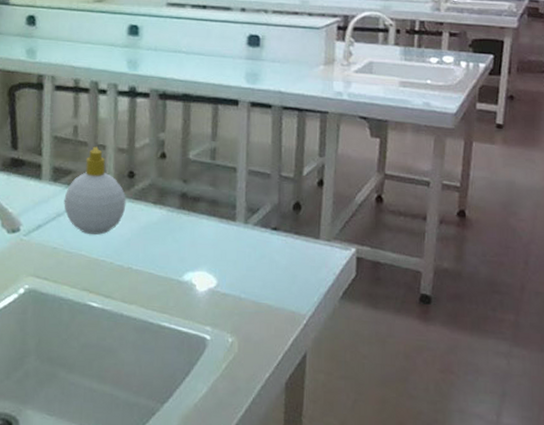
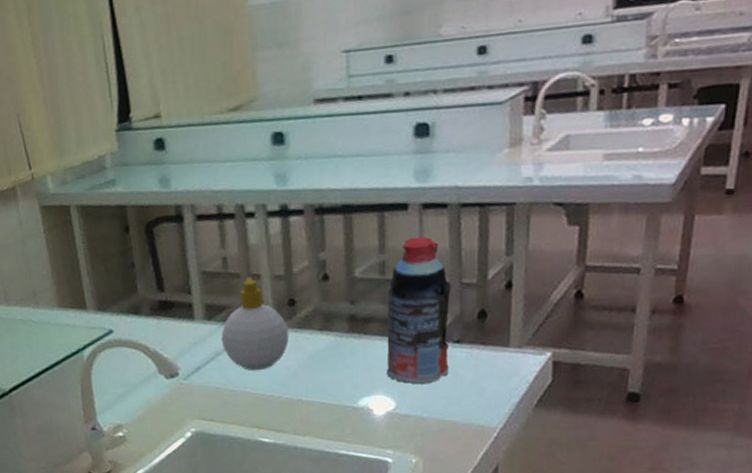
bottle: none [211,130,271,266] -> present [387,236,451,385]

